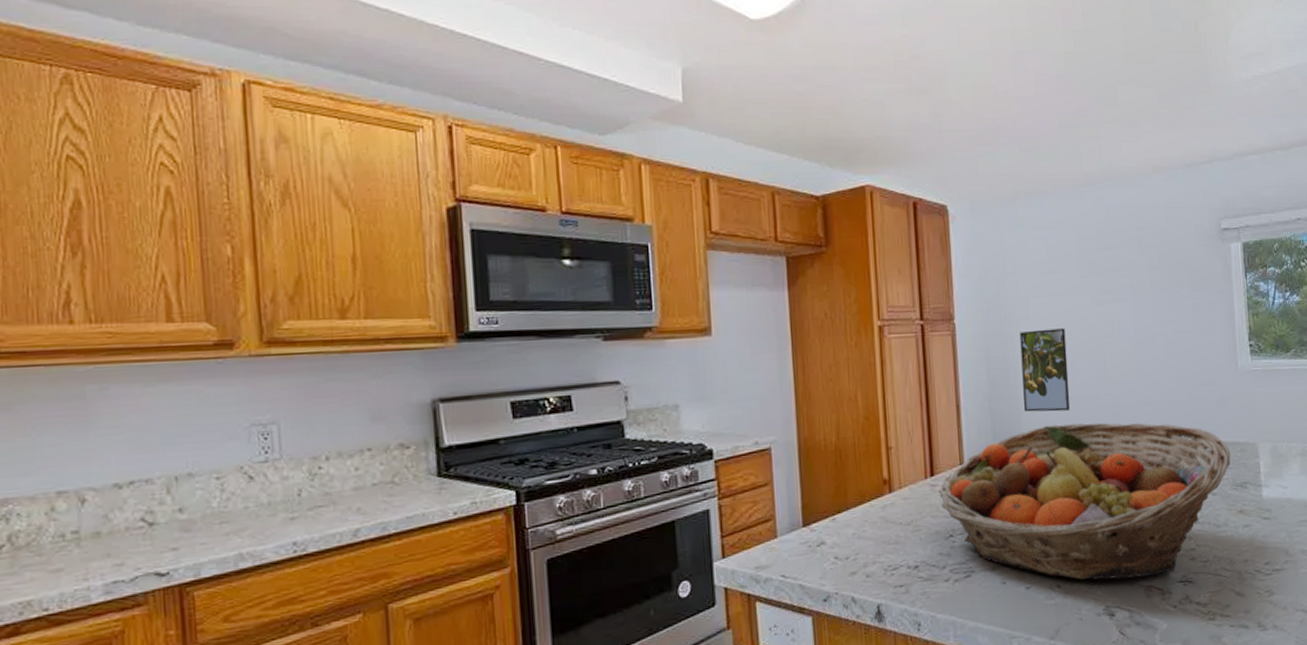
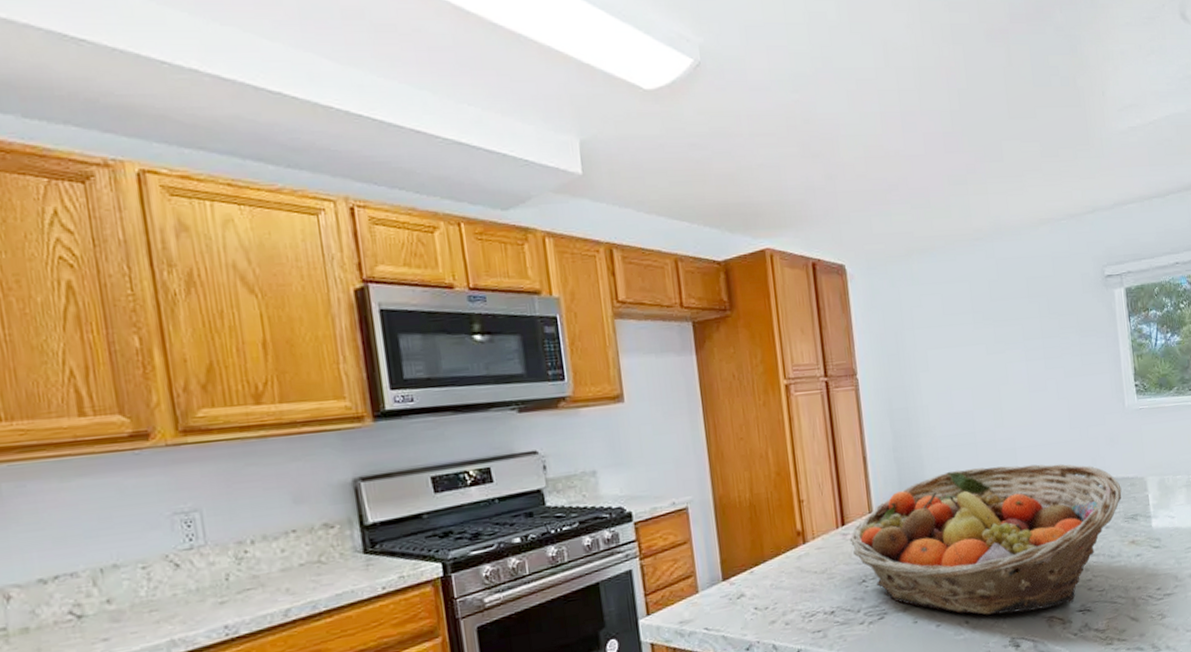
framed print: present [1019,328,1071,412] -> none [919,378,971,460]

